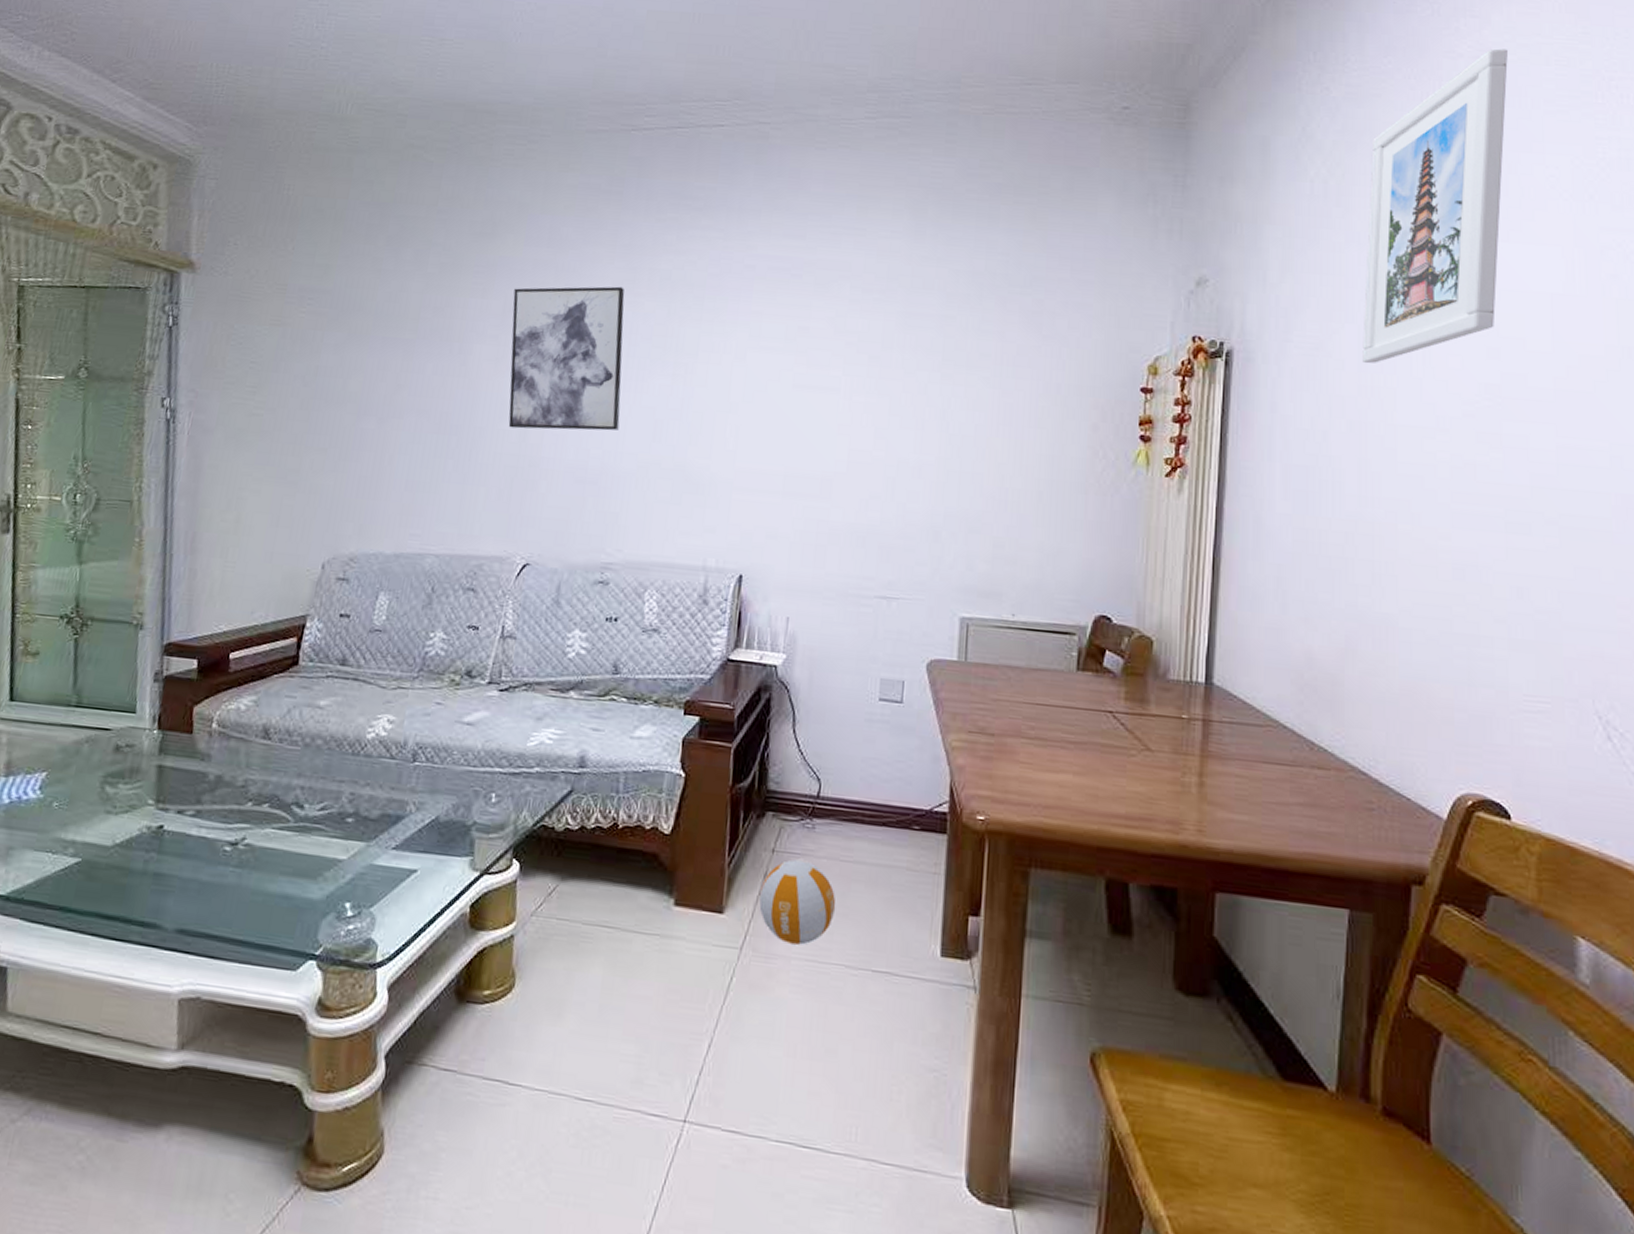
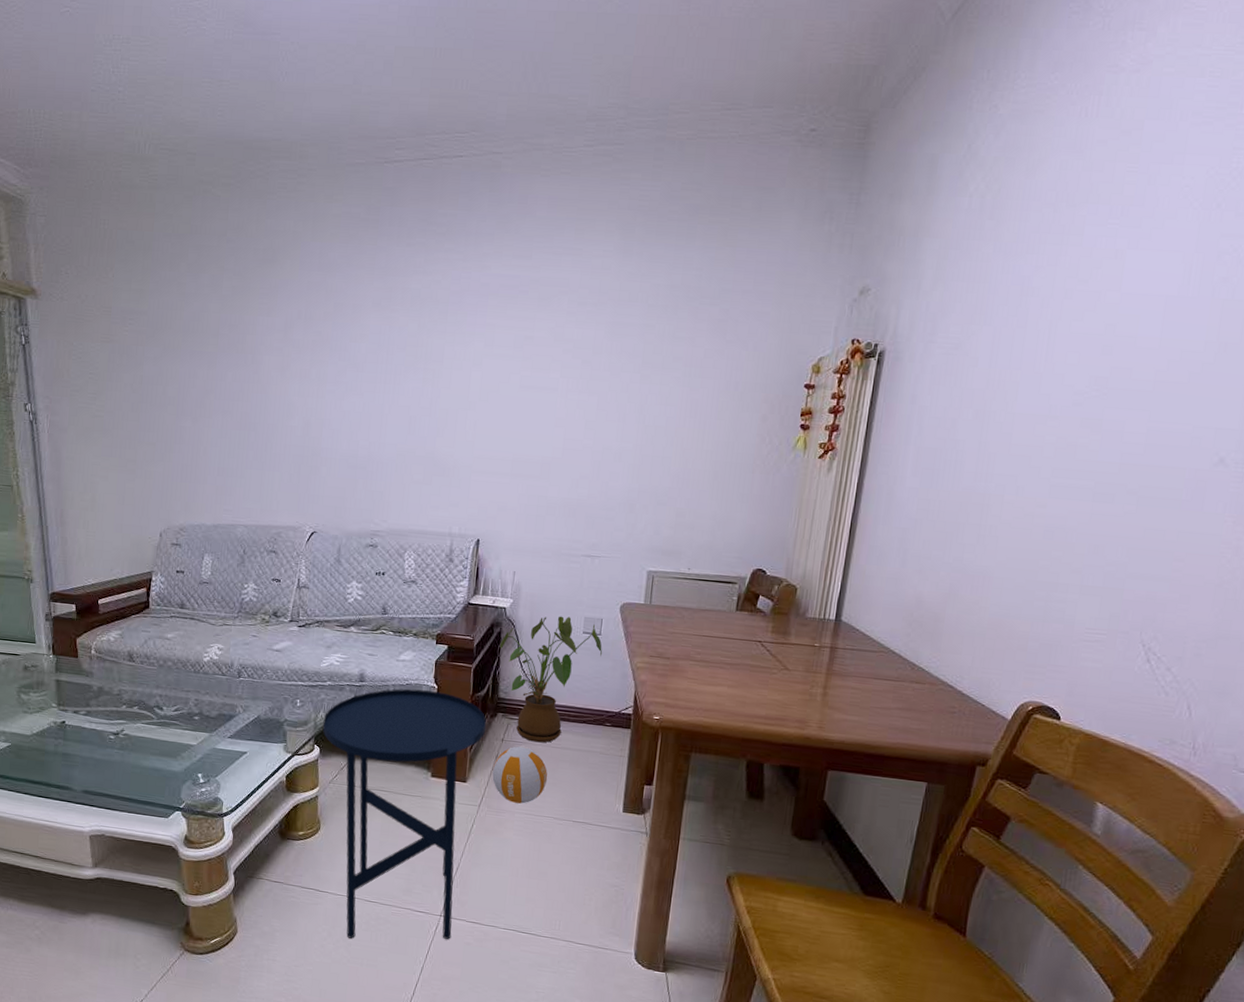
wall art: present [508,286,625,431] -> none [292,304,383,426]
side table: none [525,777,751,1161] -> present [322,689,487,940]
house plant: none [768,677,906,855] -> present [499,616,603,743]
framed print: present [1362,48,1508,364] -> none [994,61,1167,361]

